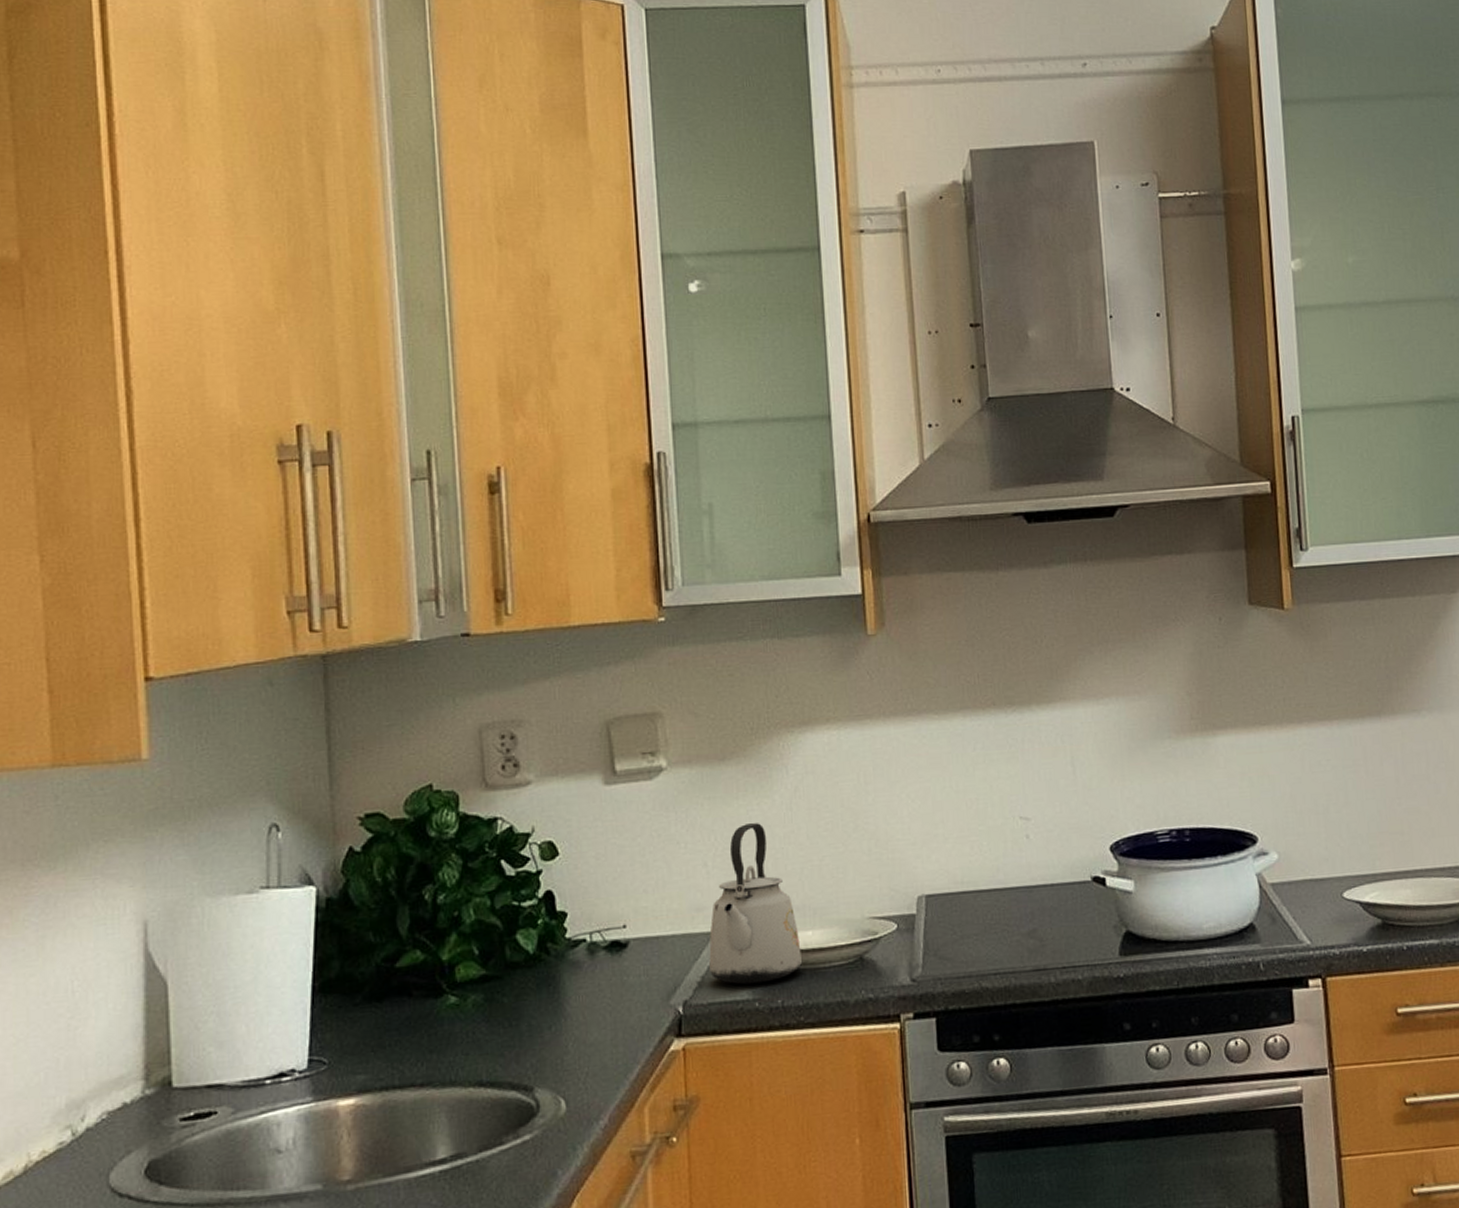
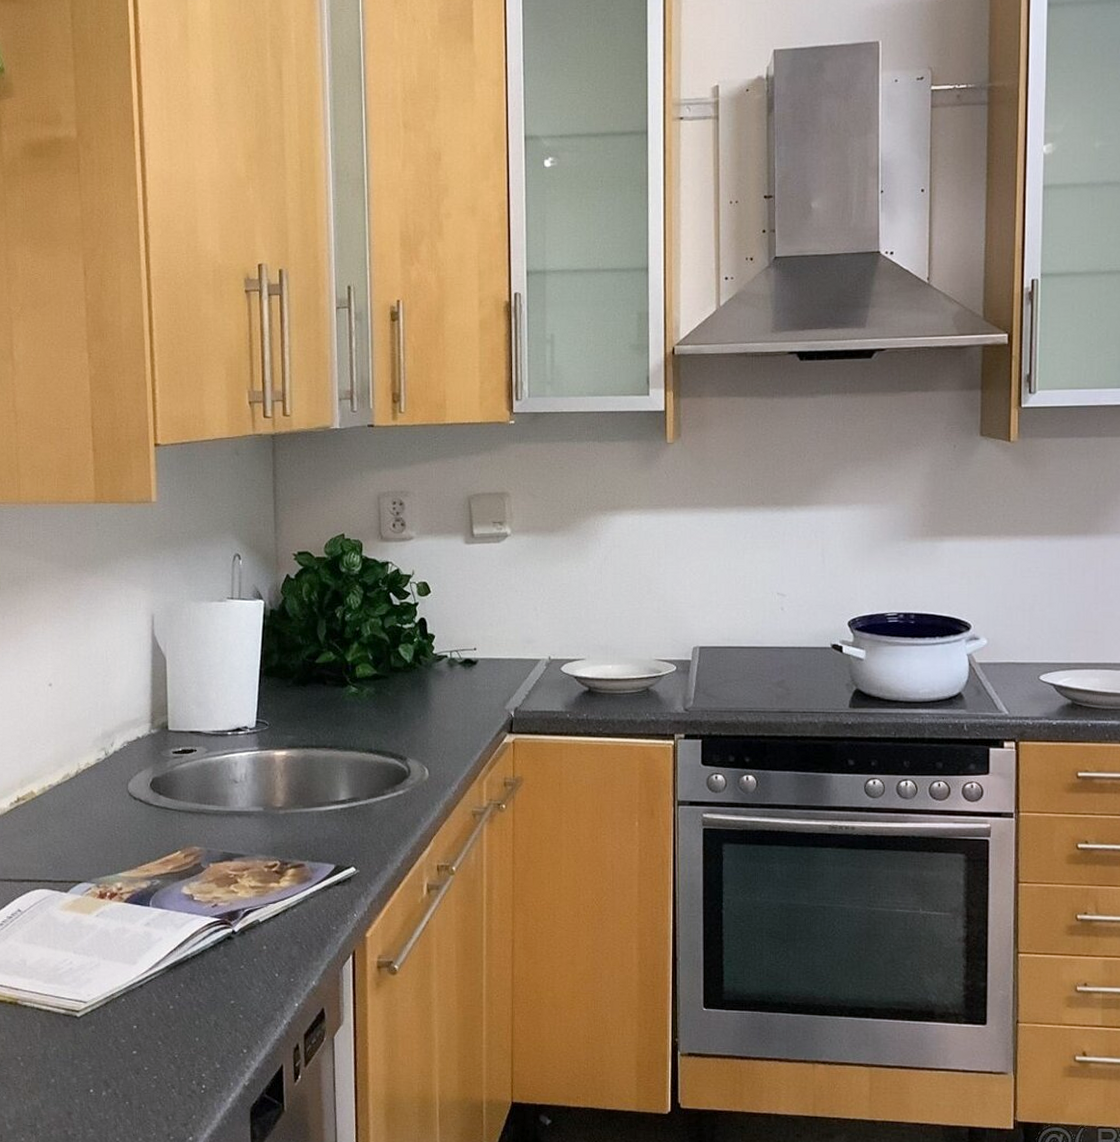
kettle: present [709,823,802,985] -> none [535,581,603,700]

